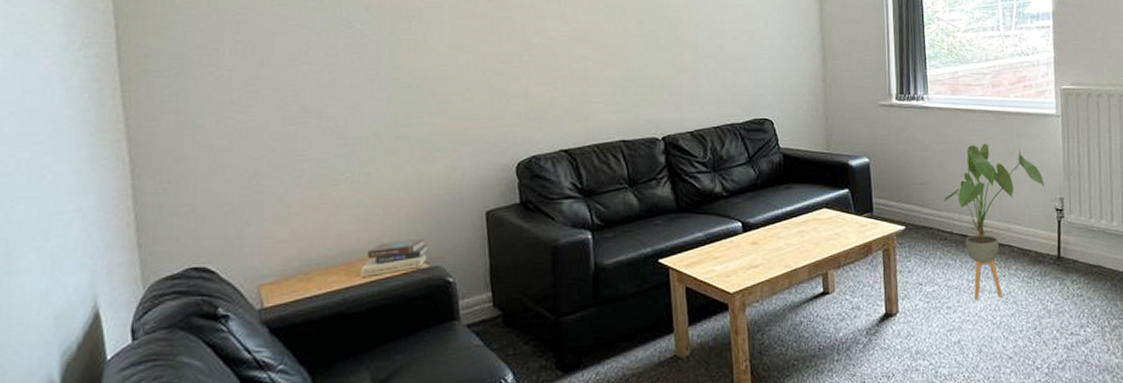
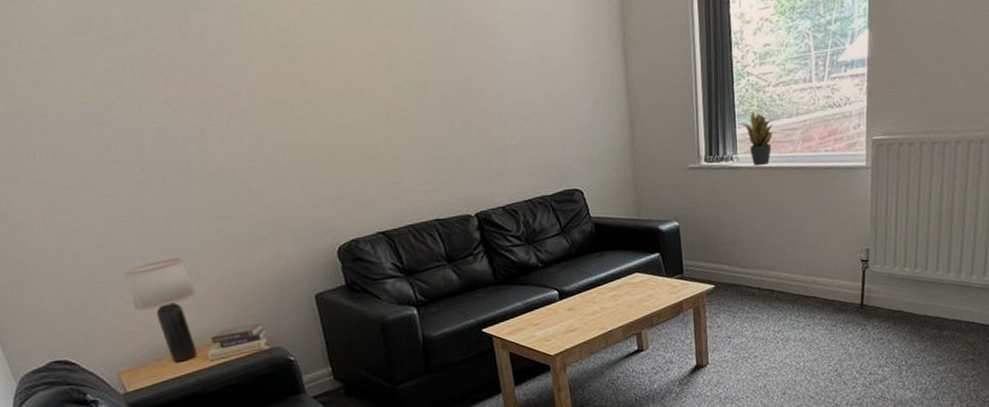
table lamp: none [289,163,362,277] -> present [124,257,198,363]
potted plant: none [933,55,965,108] -> present [742,112,775,167]
house plant: present [943,143,1045,301] -> none [752,200,852,349]

